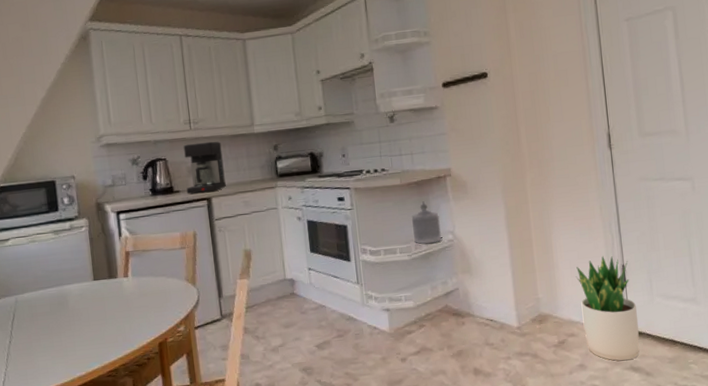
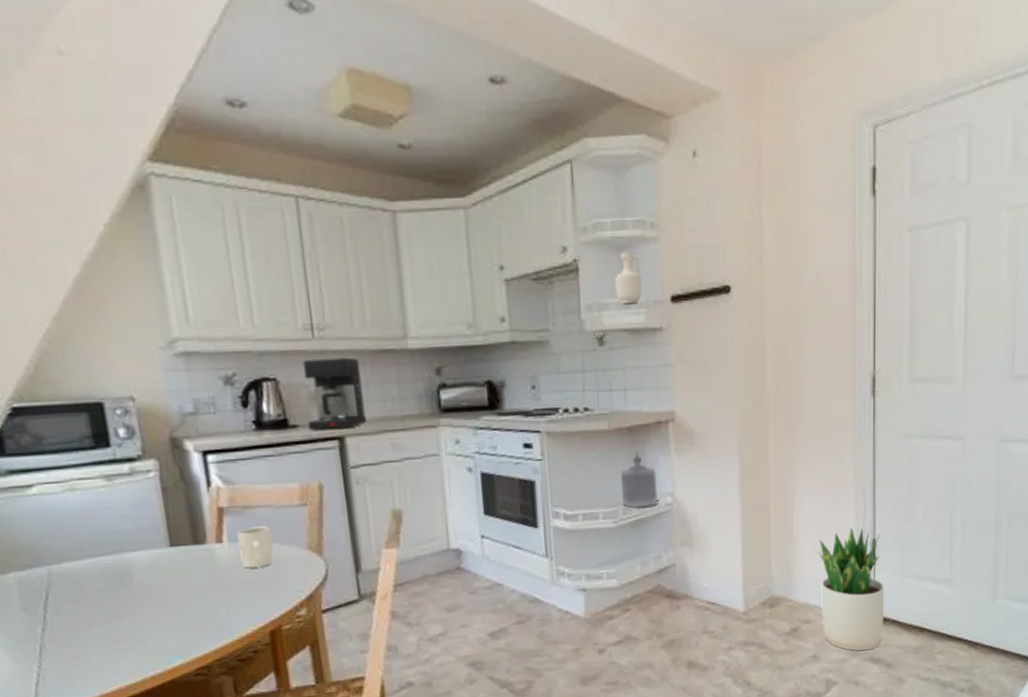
mug: none [138,264,163,296] -> present [237,526,275,569]
ceramic jug: none [400,53,421,93] -> present [615,251,642,306]

